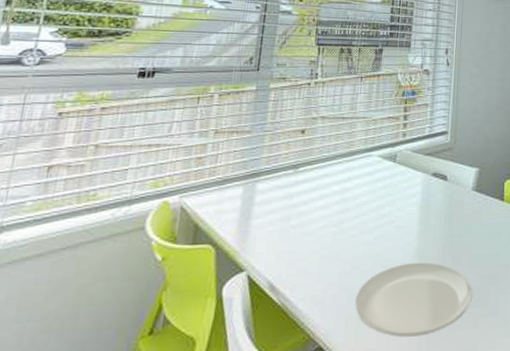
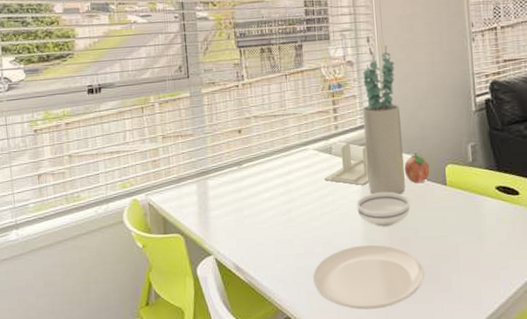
napkin holder: none [385,151,432,197] -> present [325,142,370,185]
bowl: none [413,205,467,243] -> present [357,191,410,227]
vase: none [428,58,469,208] -> present [362,45,405,195]
fruit: none [465,165,490,198] -> present [404,152,430,184]

